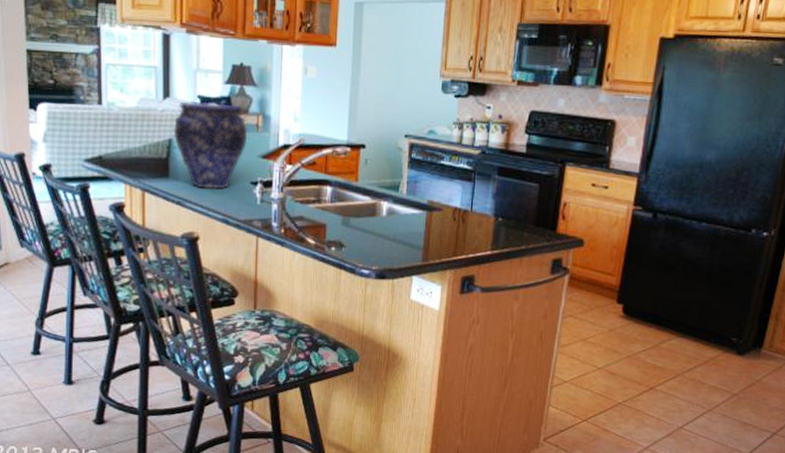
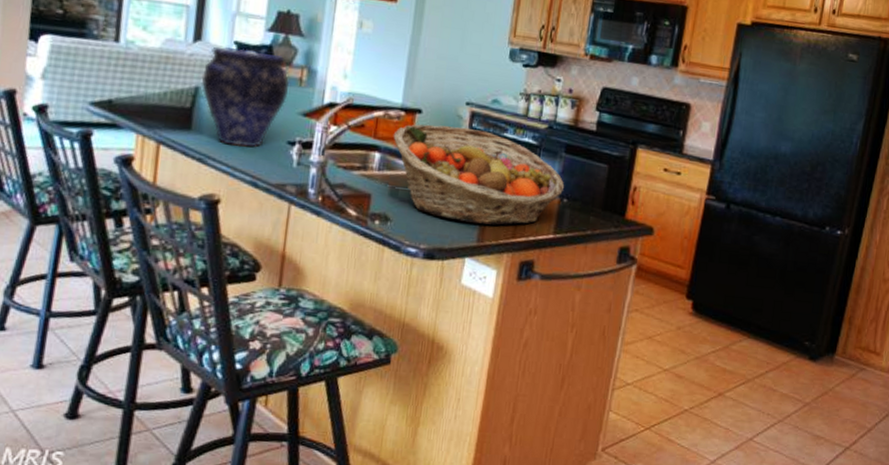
fruit basket: none [341,157,499,245] -> present [393,124,565,225]

